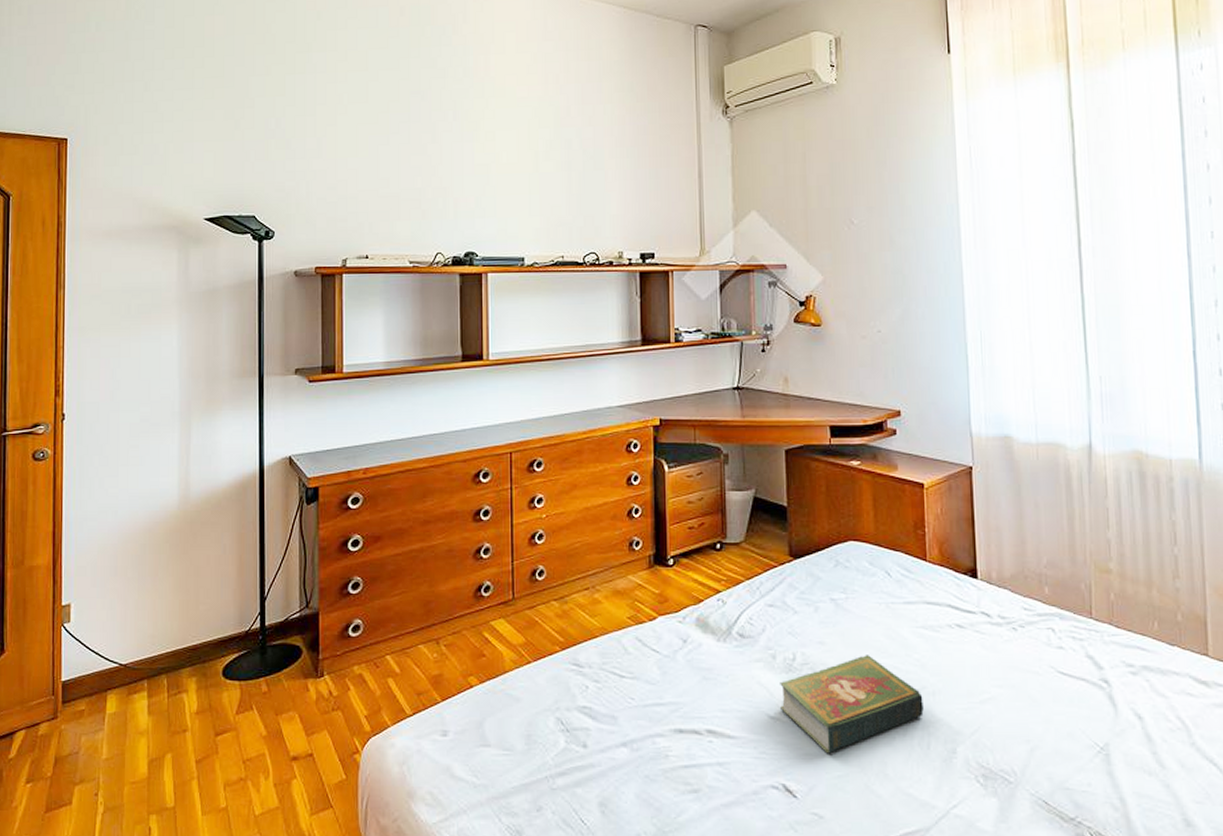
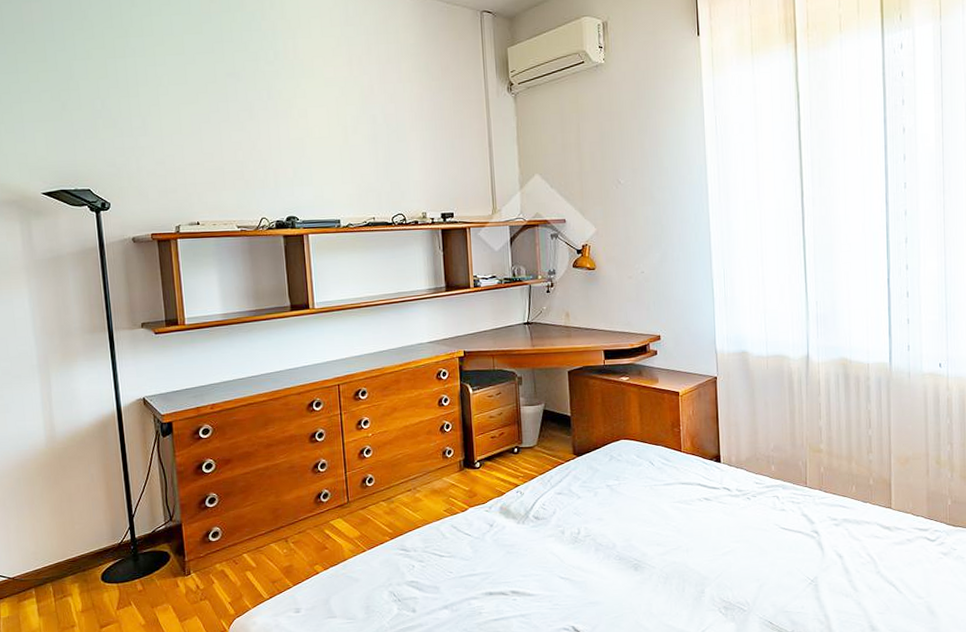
book: present [780,655,924,753] -> none [568,526,680,600]

